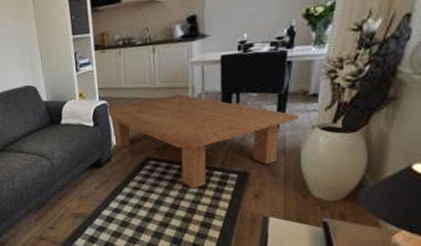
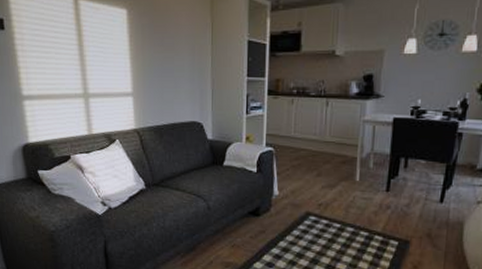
coffee table: present [107,94,300,189] -> none [272,151,466,252]

